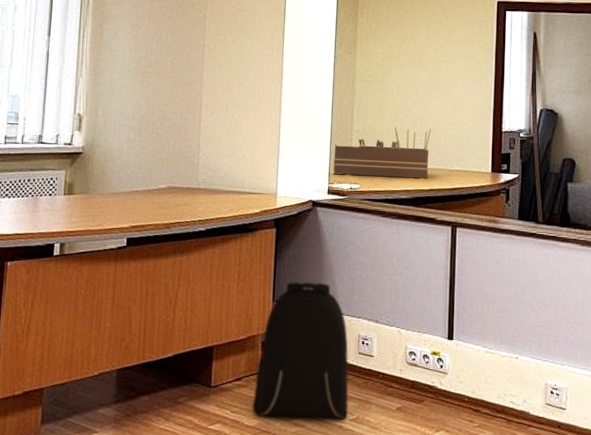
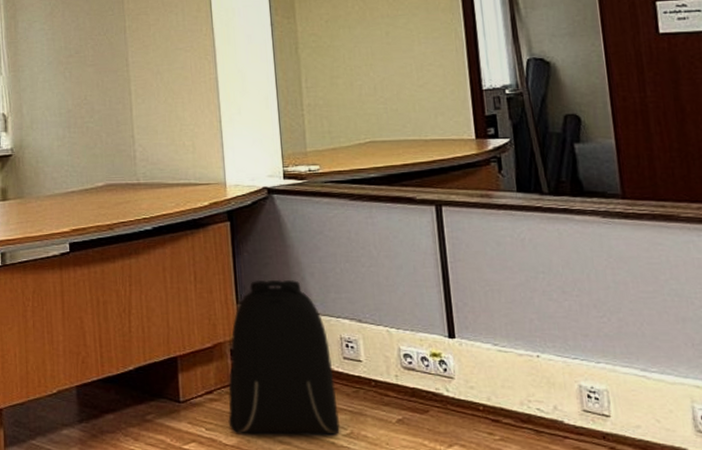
desk organizer: present [333,127,431,179] -> none [284,95,399,157]

